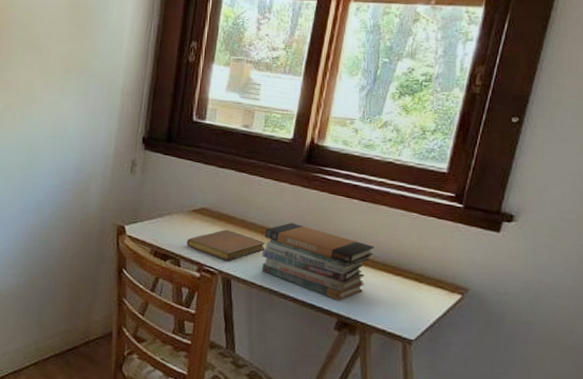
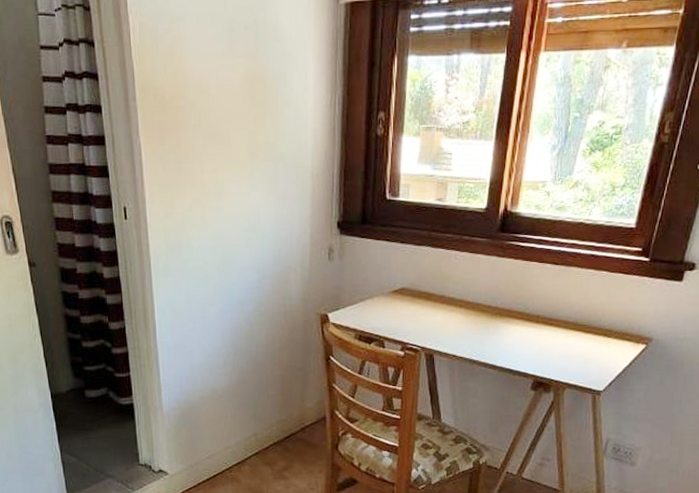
notebook: present [187,229,266,261] -> none [389,306,465,337]
book stack: present [261,222,375,301] -> none [461,293,567,363]

